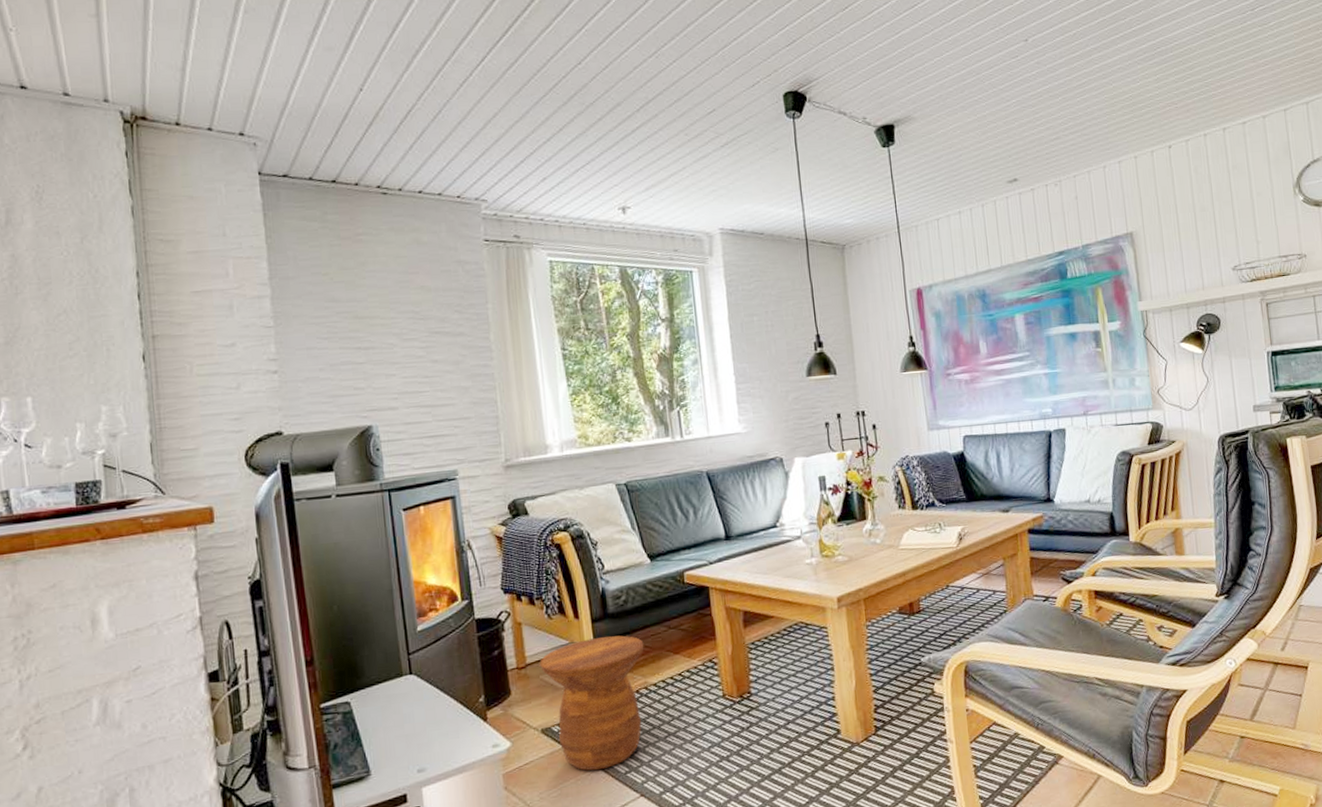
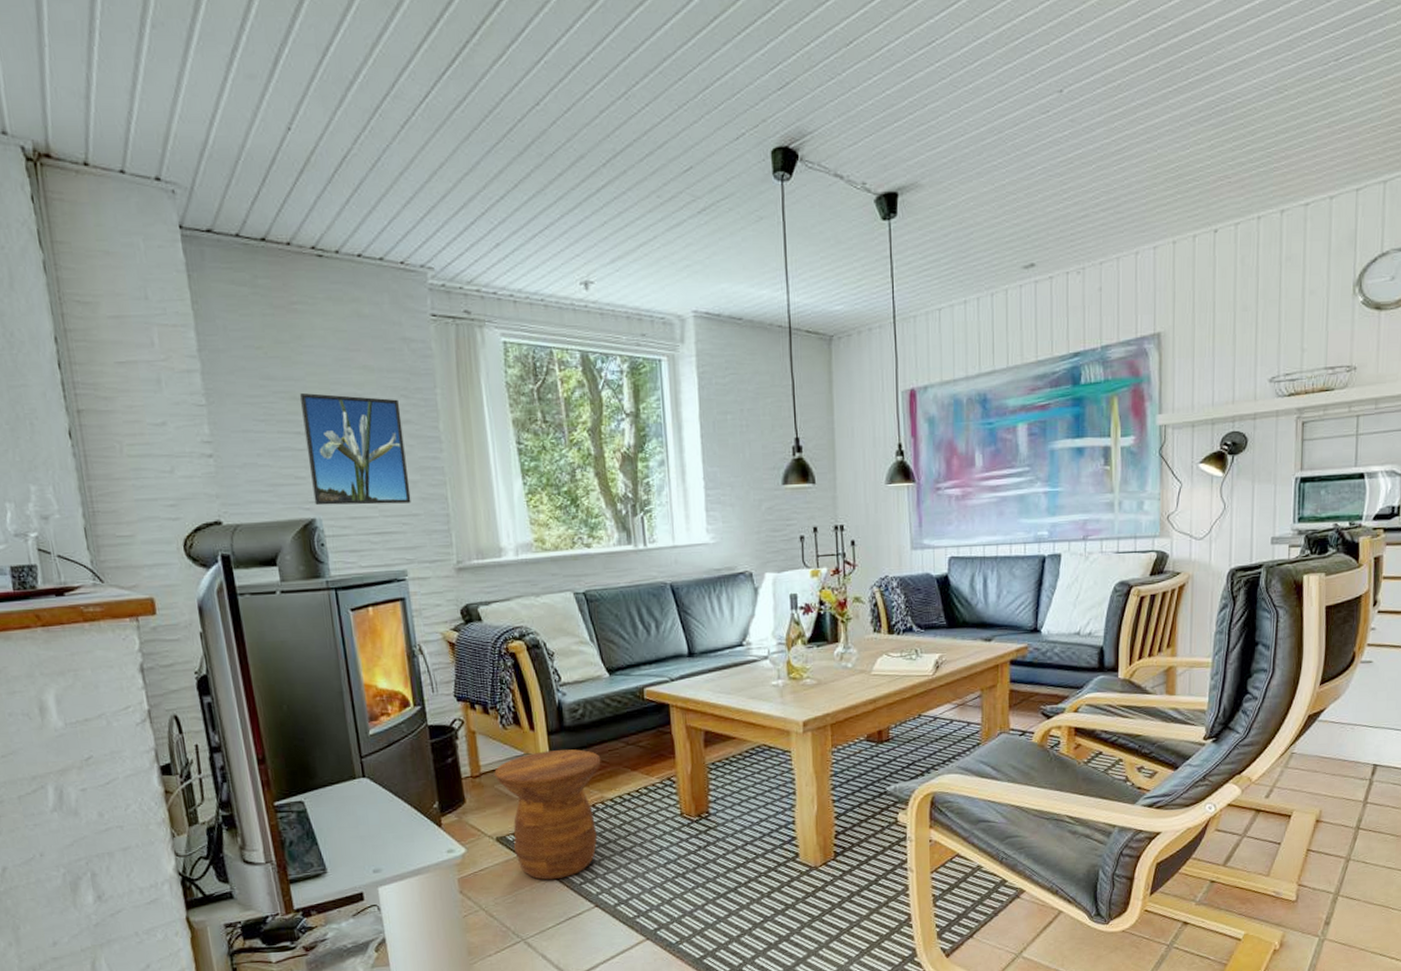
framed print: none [361,312,463,414] -> present [299,393,411,506]

